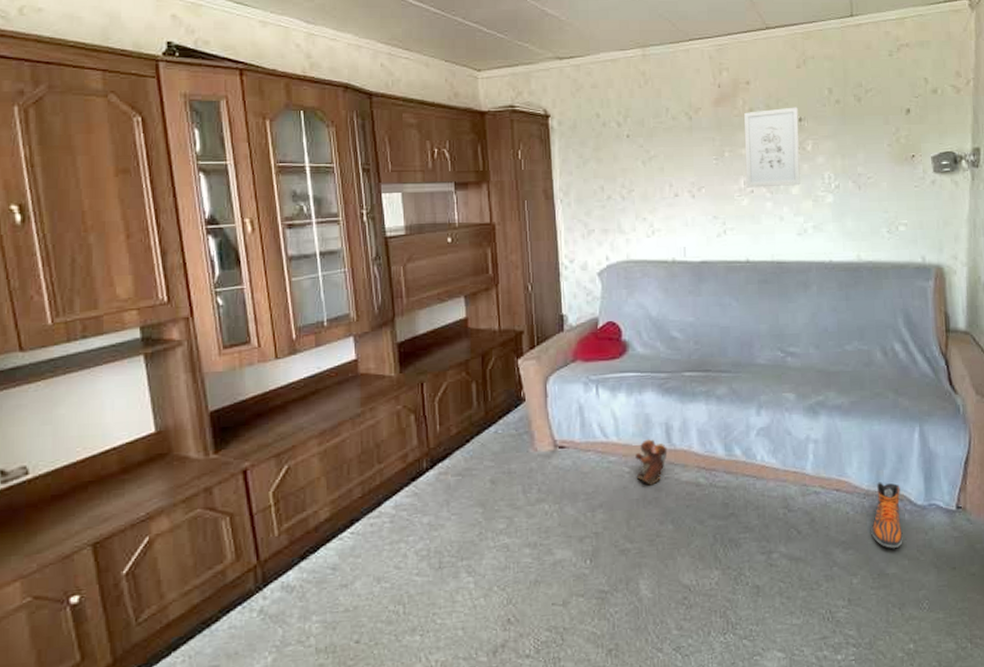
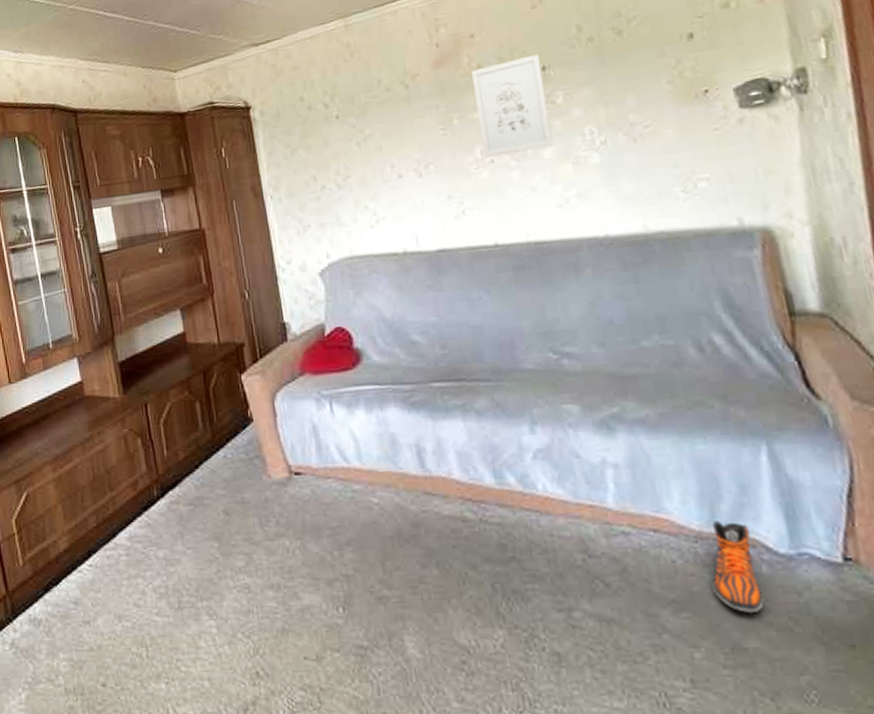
plush toy: present [635,438,668,486] -> none [383,463,422,520]

